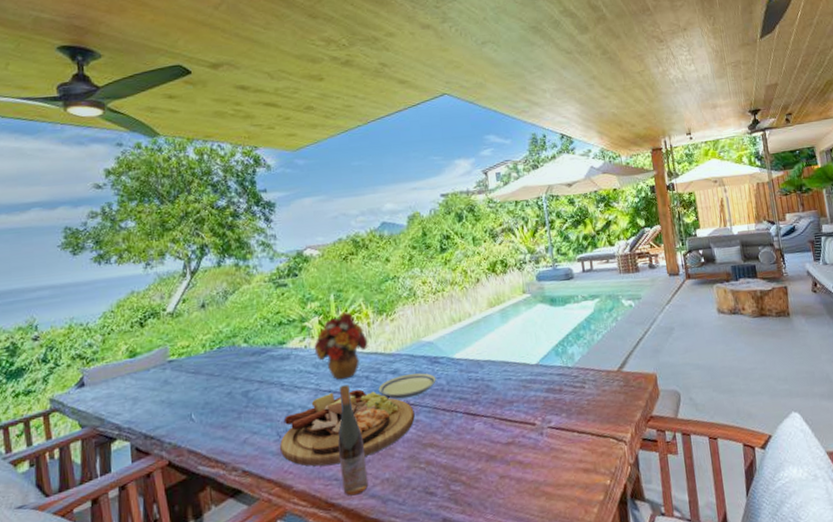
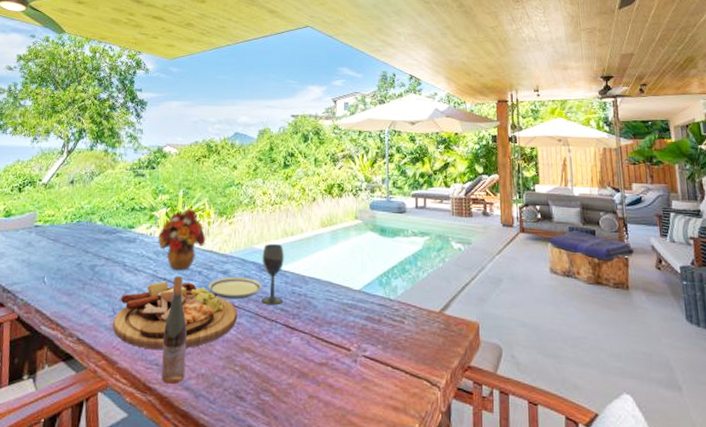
wine glass: none [431,332,460,397] -> present [261,243,284,305]
towel: none [714,268,793,293] -> present [549,231,635,261]

